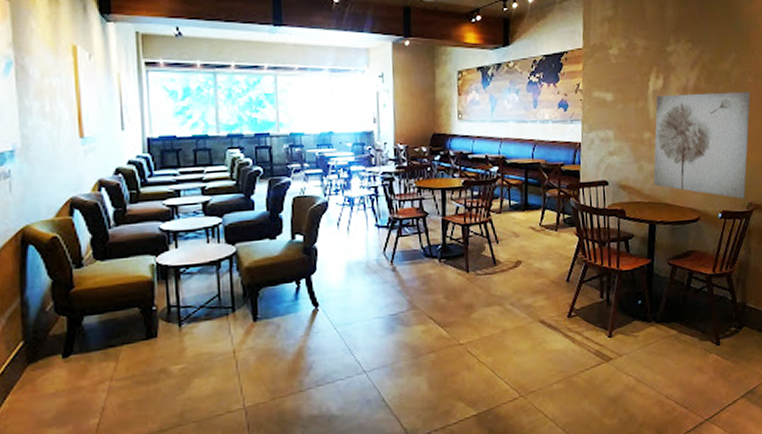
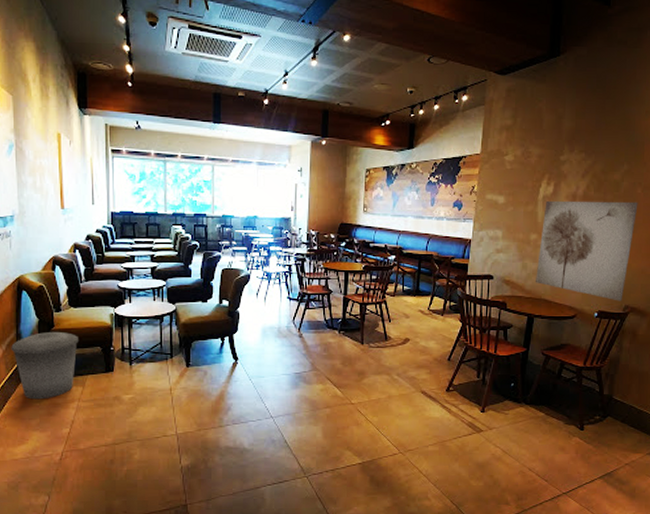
trash can: none [13,293,110,386] -> present [11,332,80,400]

